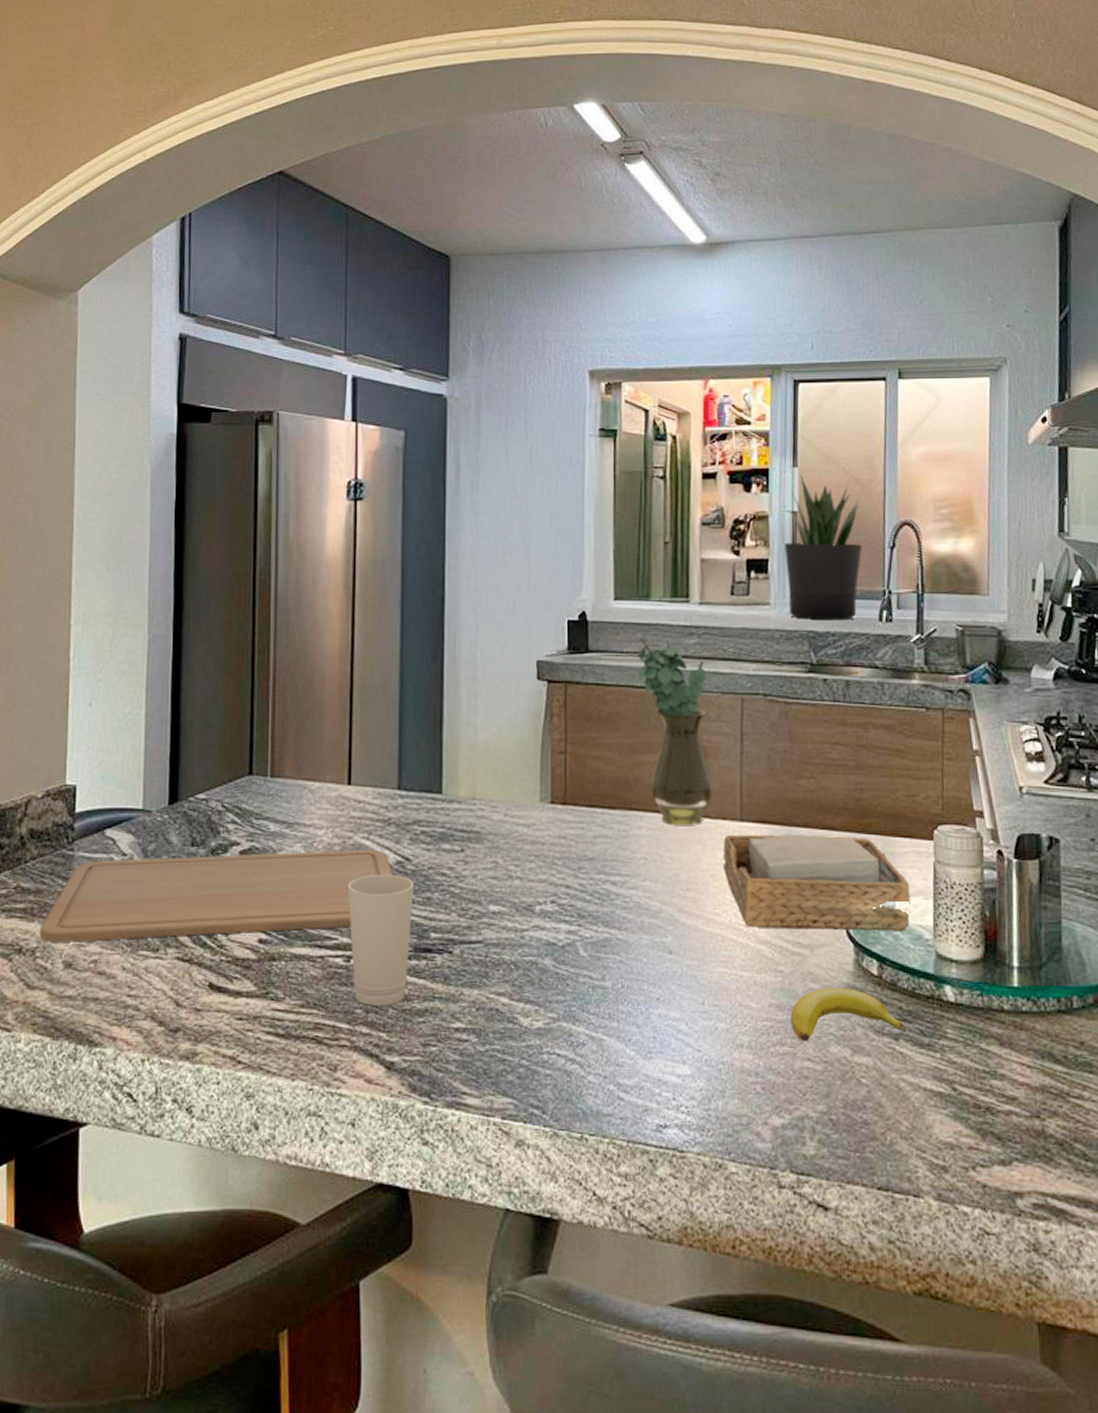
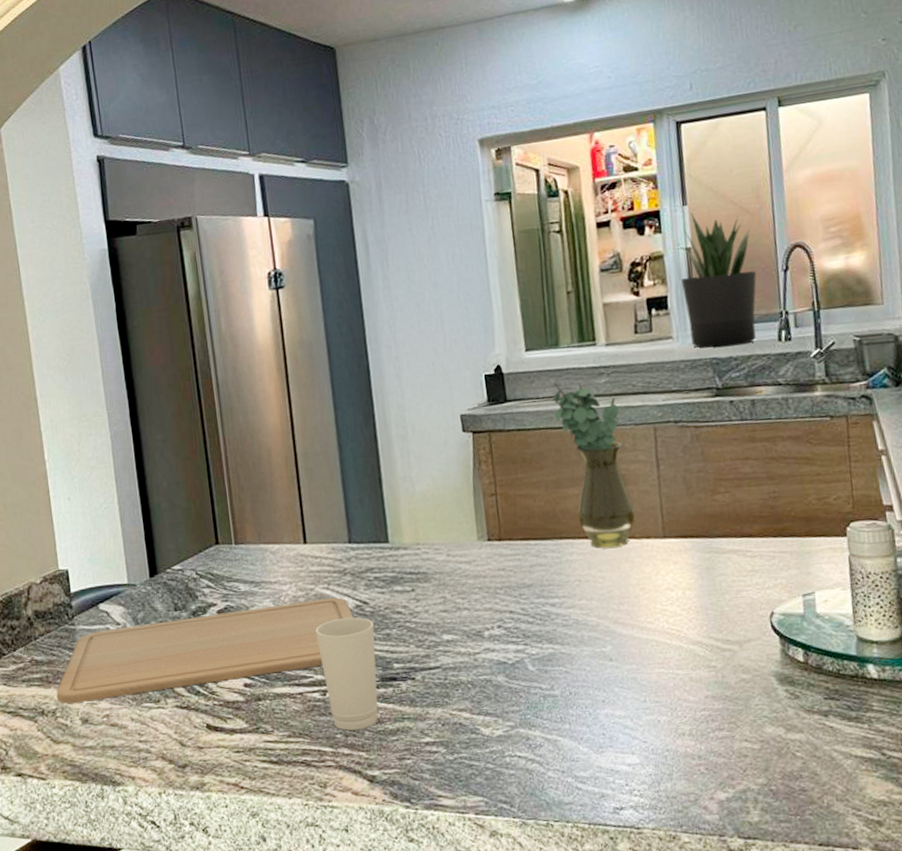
napkin holder: present [722,834,911,932] -> none [649,541,831,631]
banana: present [791,987,908,1040] -> none [726,675,836,725]

